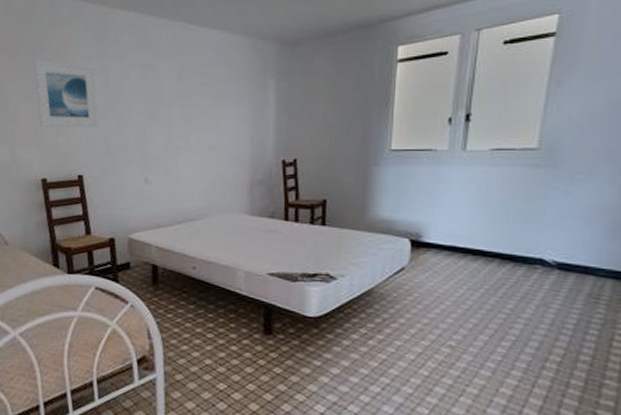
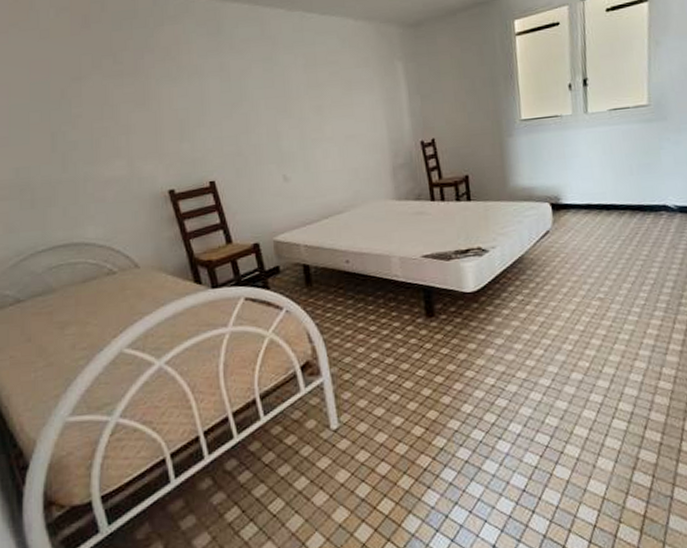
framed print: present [33,60,99,127] -> none [142,62,225,134]

